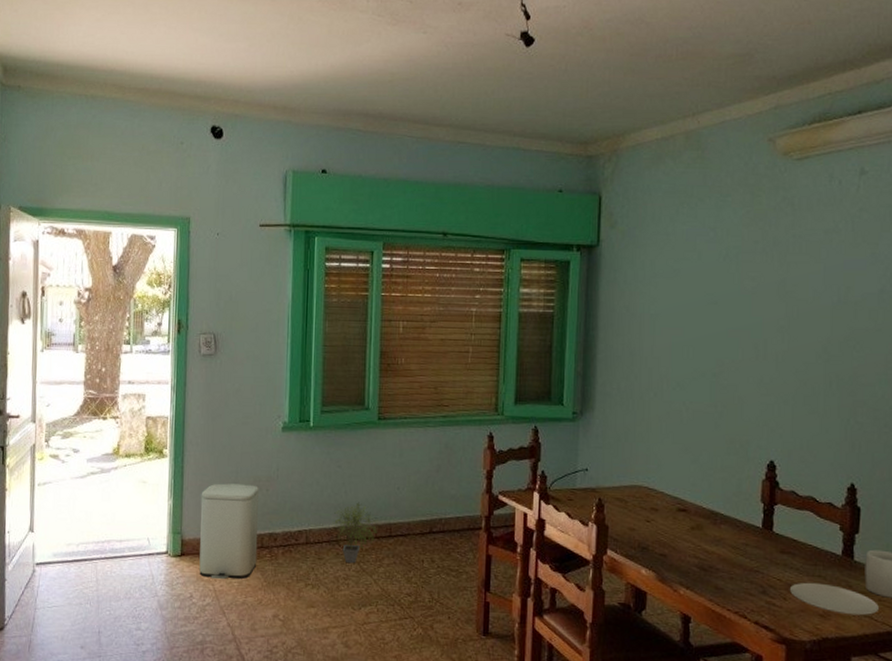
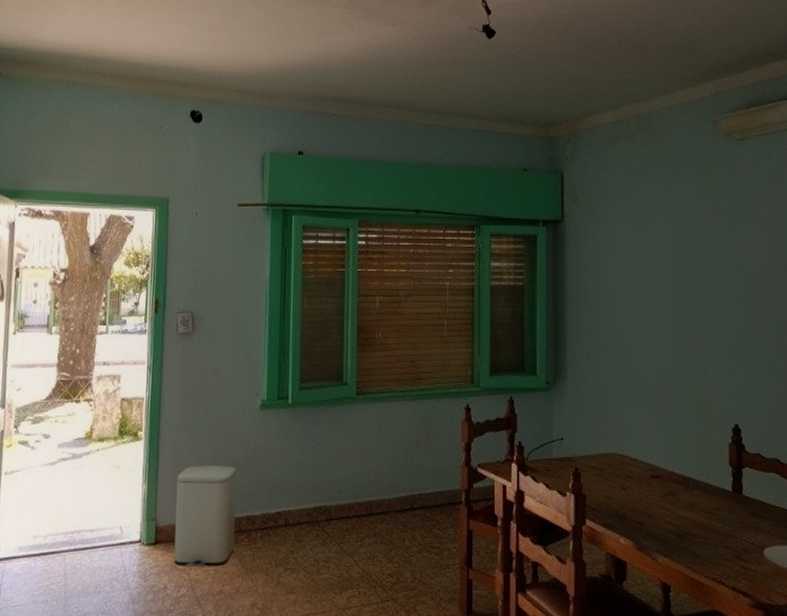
potted plant: present [334,502,379,564] -> none [313,480,359,545]

